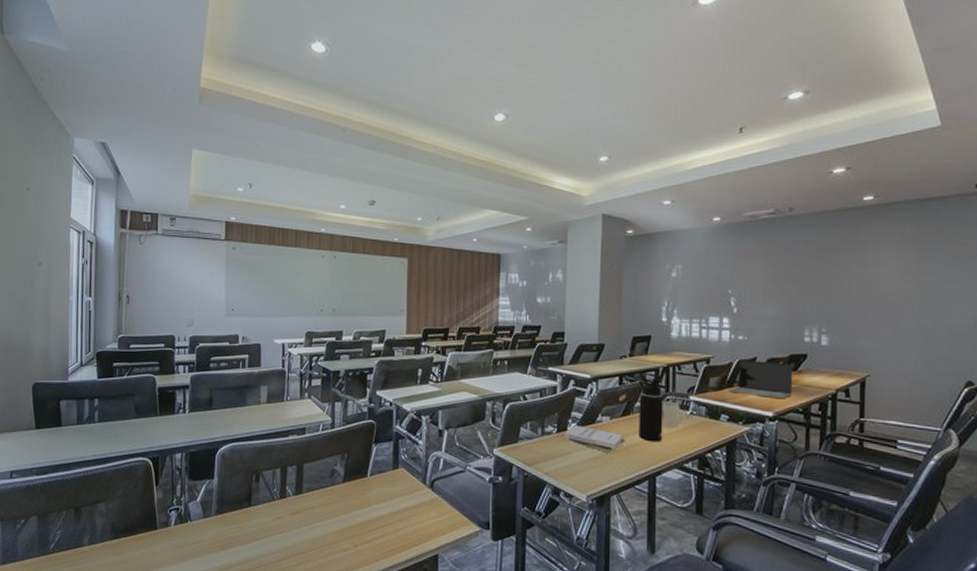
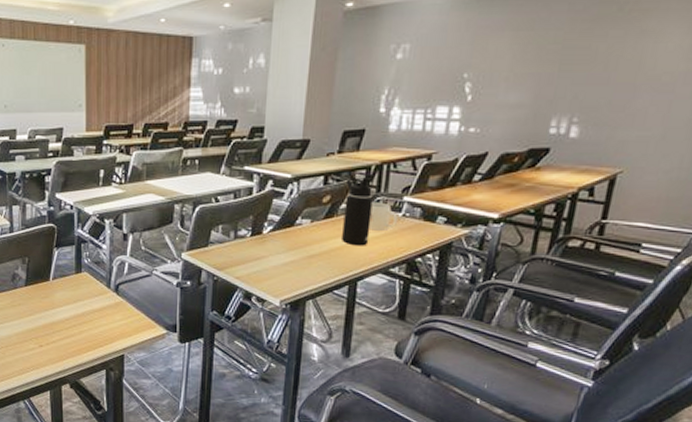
books: present [564,425,626,453] -> none [258,228,327,257]
laptop: present [729,360,793,399] -> none [450,156,531,199]

